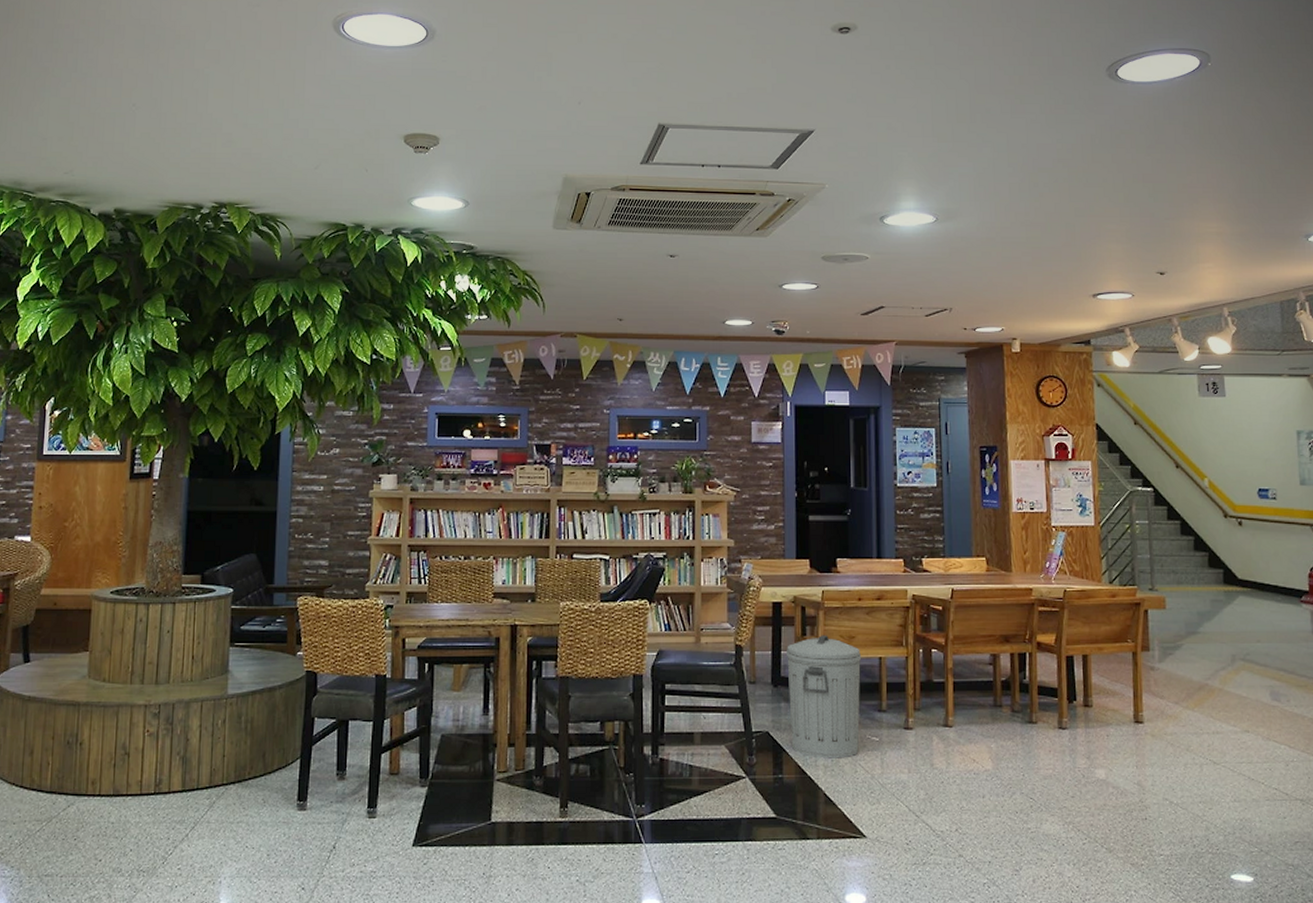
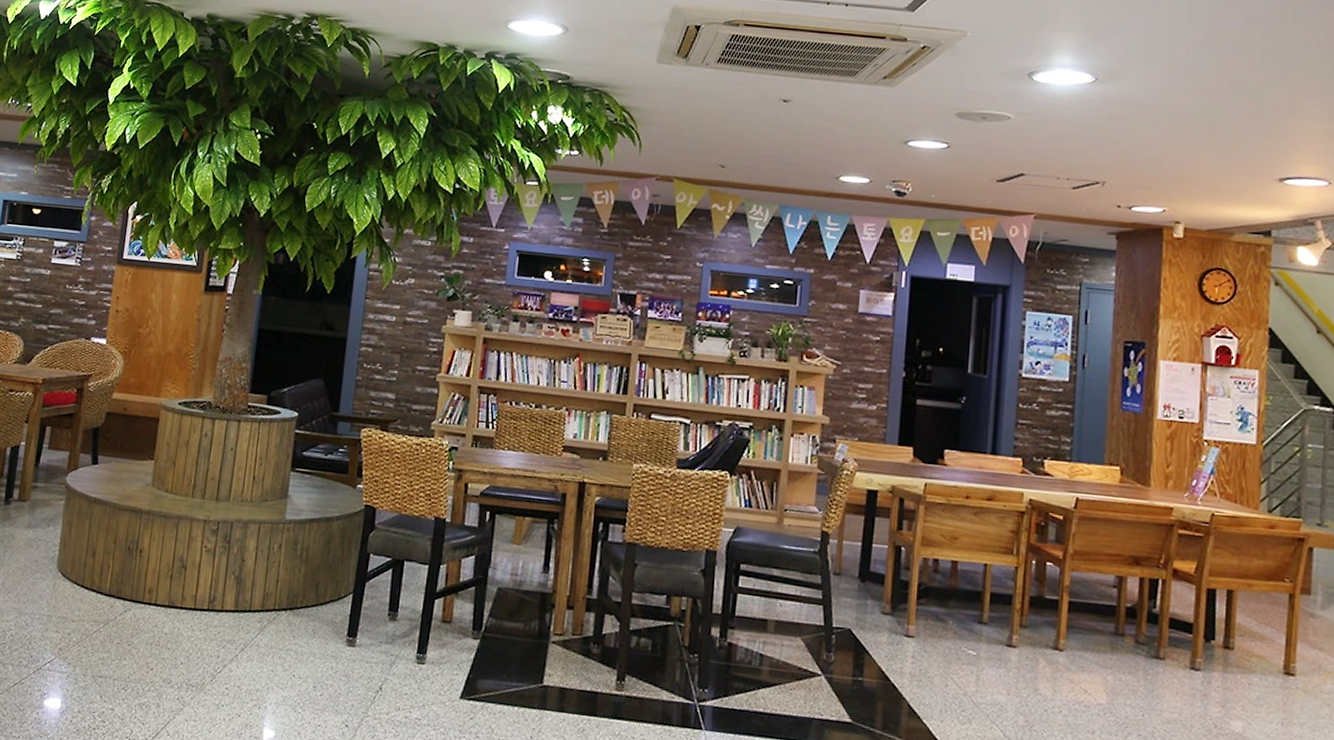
trash can: present [785,635,862,759] -> none [875,531,964,669]

